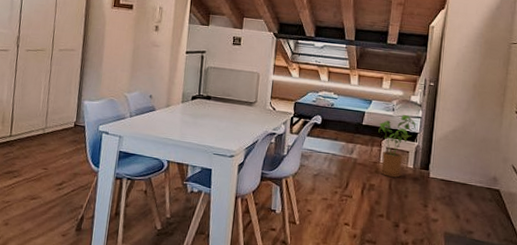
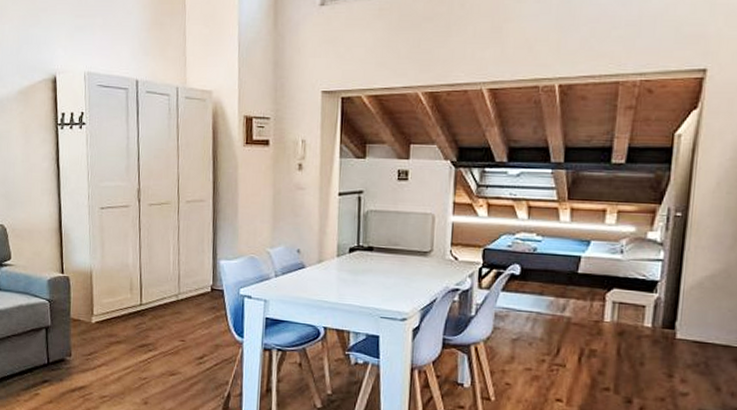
house plant: present [378,114,417,178] -> none [600,257,656,340]

